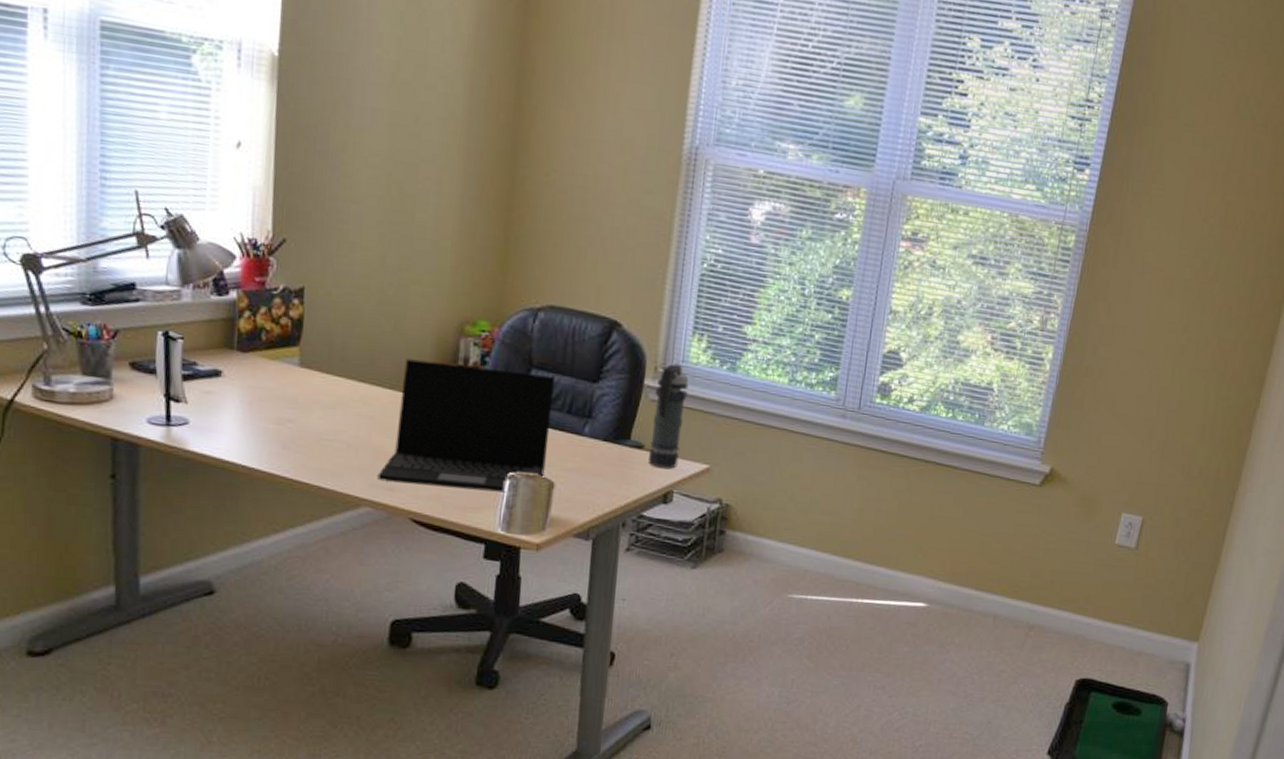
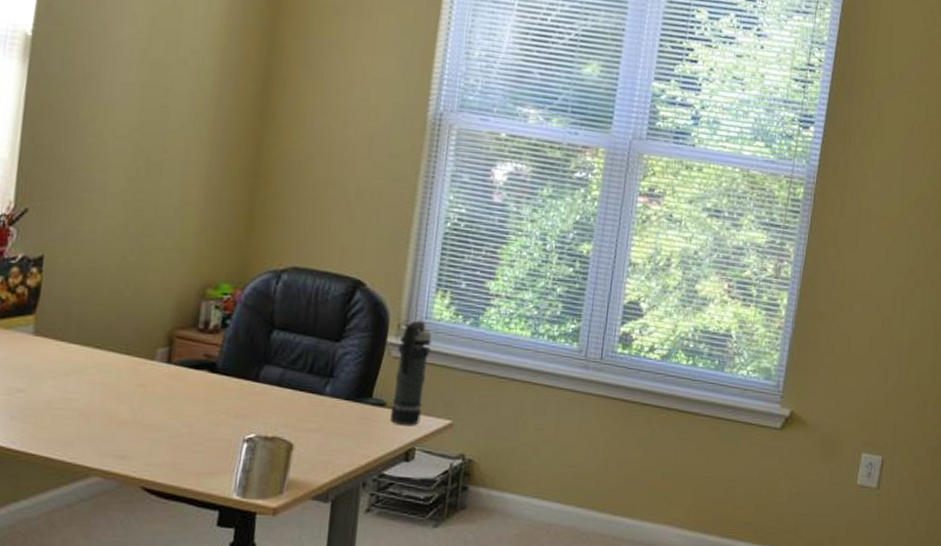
laptop: present [377,358,555,493] -> none [108,323,296,456]

